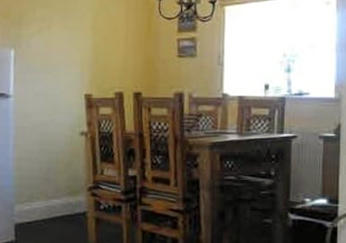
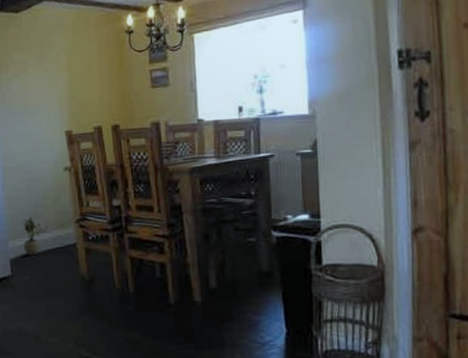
potted plant: none [31,181,59,222] -> present [22,217,49,256]

